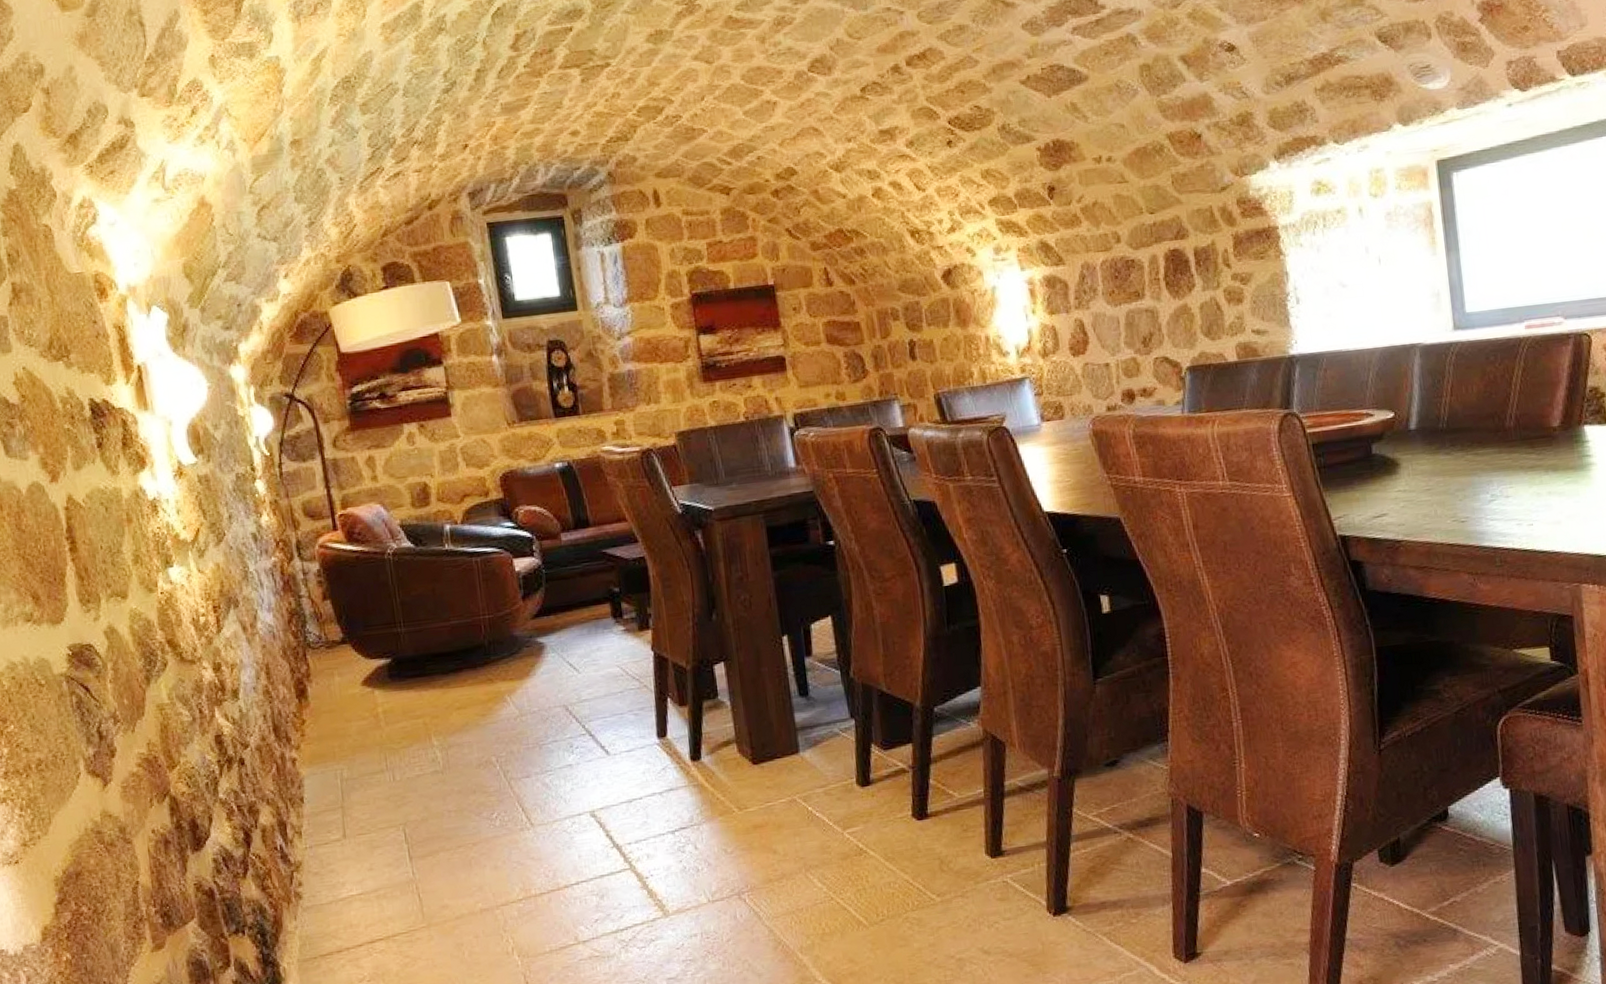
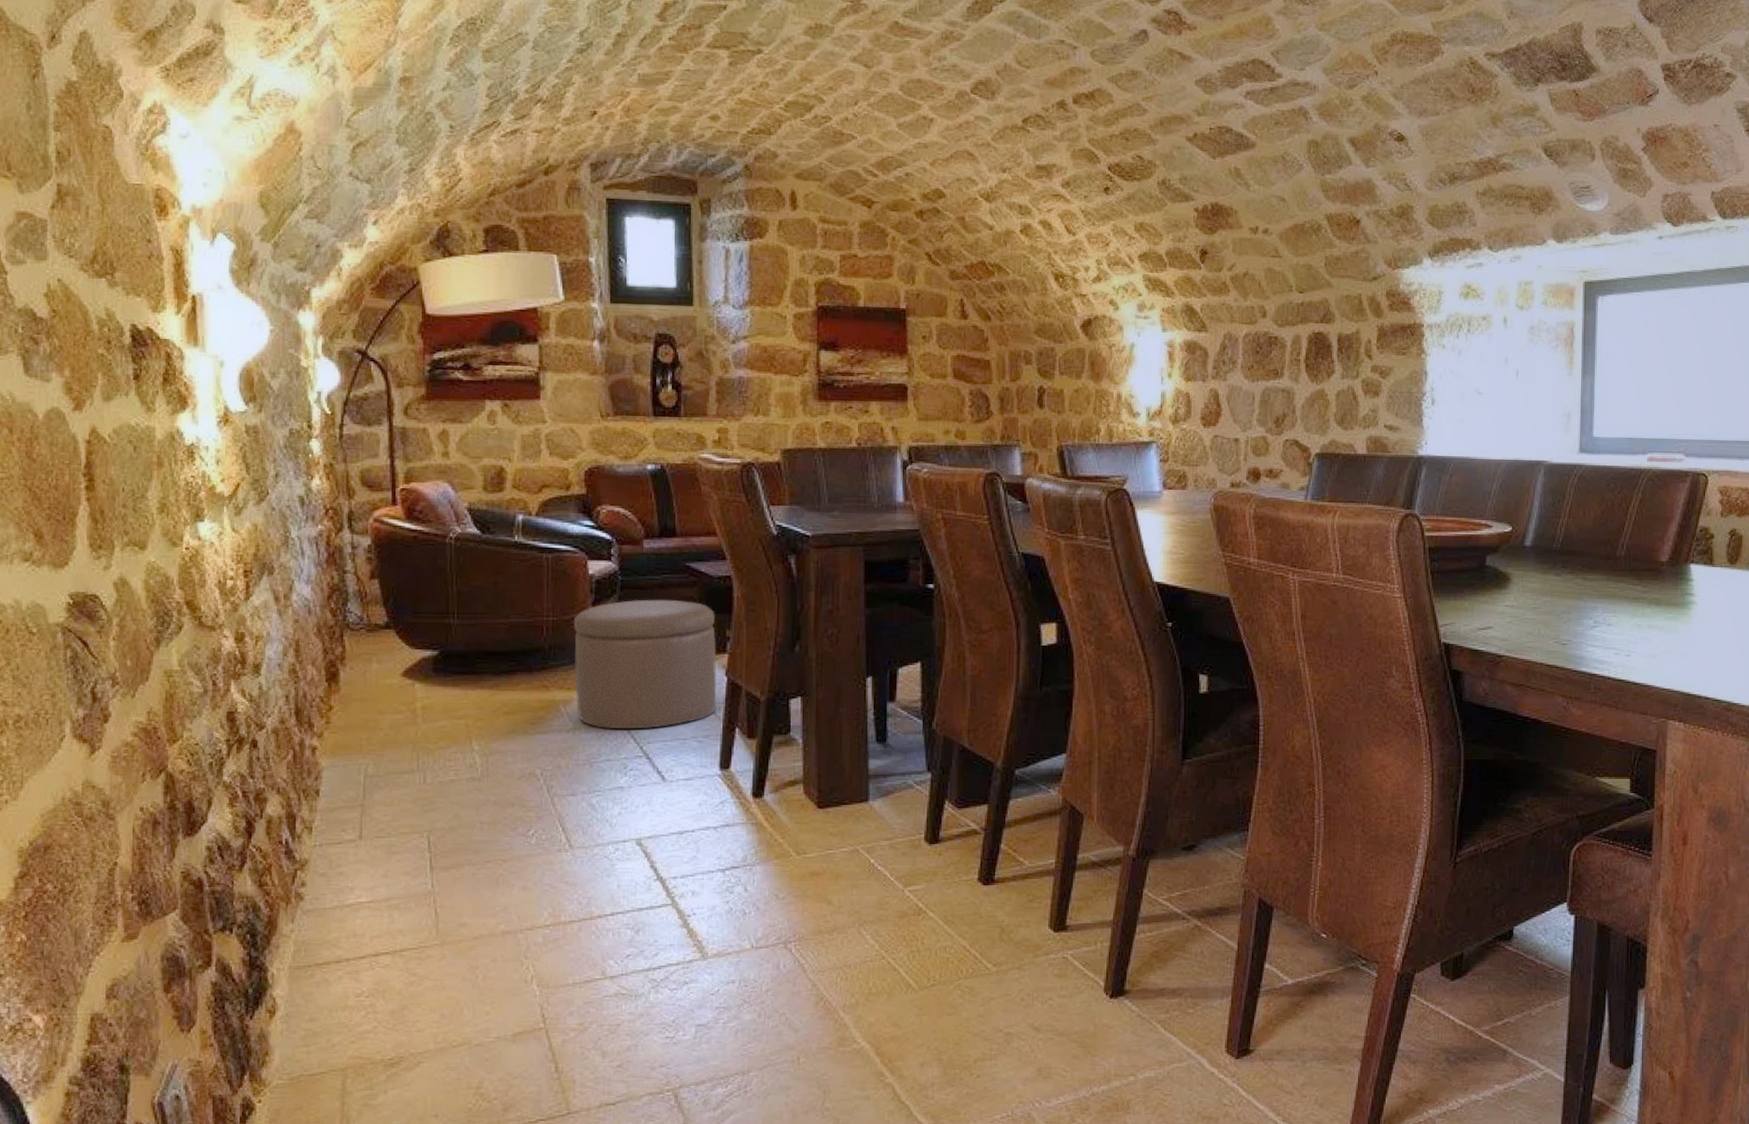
ottoman: none [507,585,647,712] -> present [573,599,717,730]

